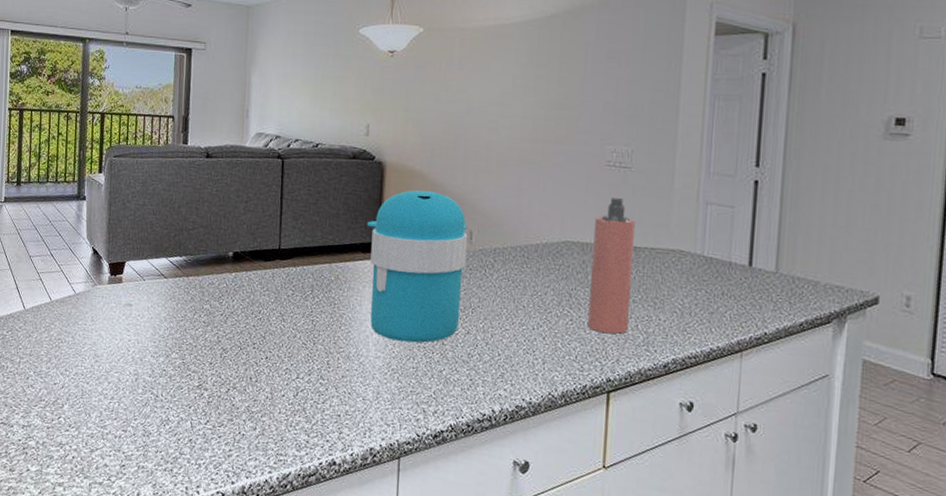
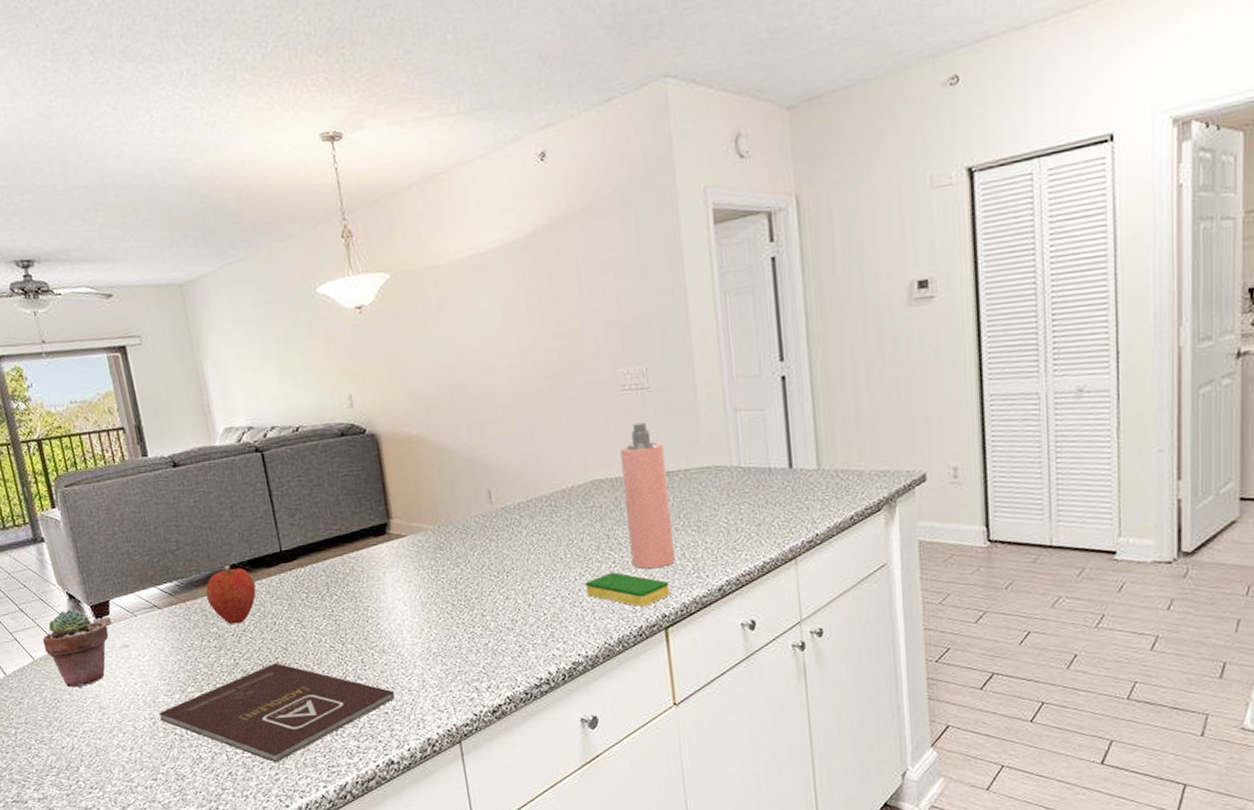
potted succulent: none [62,262,118,333] -> present [42,609,109,688]
book: none [141,347,349,440] -> present [158,662,395,763]
apple: none [207,255,252,306] -> present [205,567,256,624]
coffee maker: present [367,190,468,343] -> none [373,455,496,623]
dish sponge: none [540,329,619,368] -> present [585,572,670,608]

